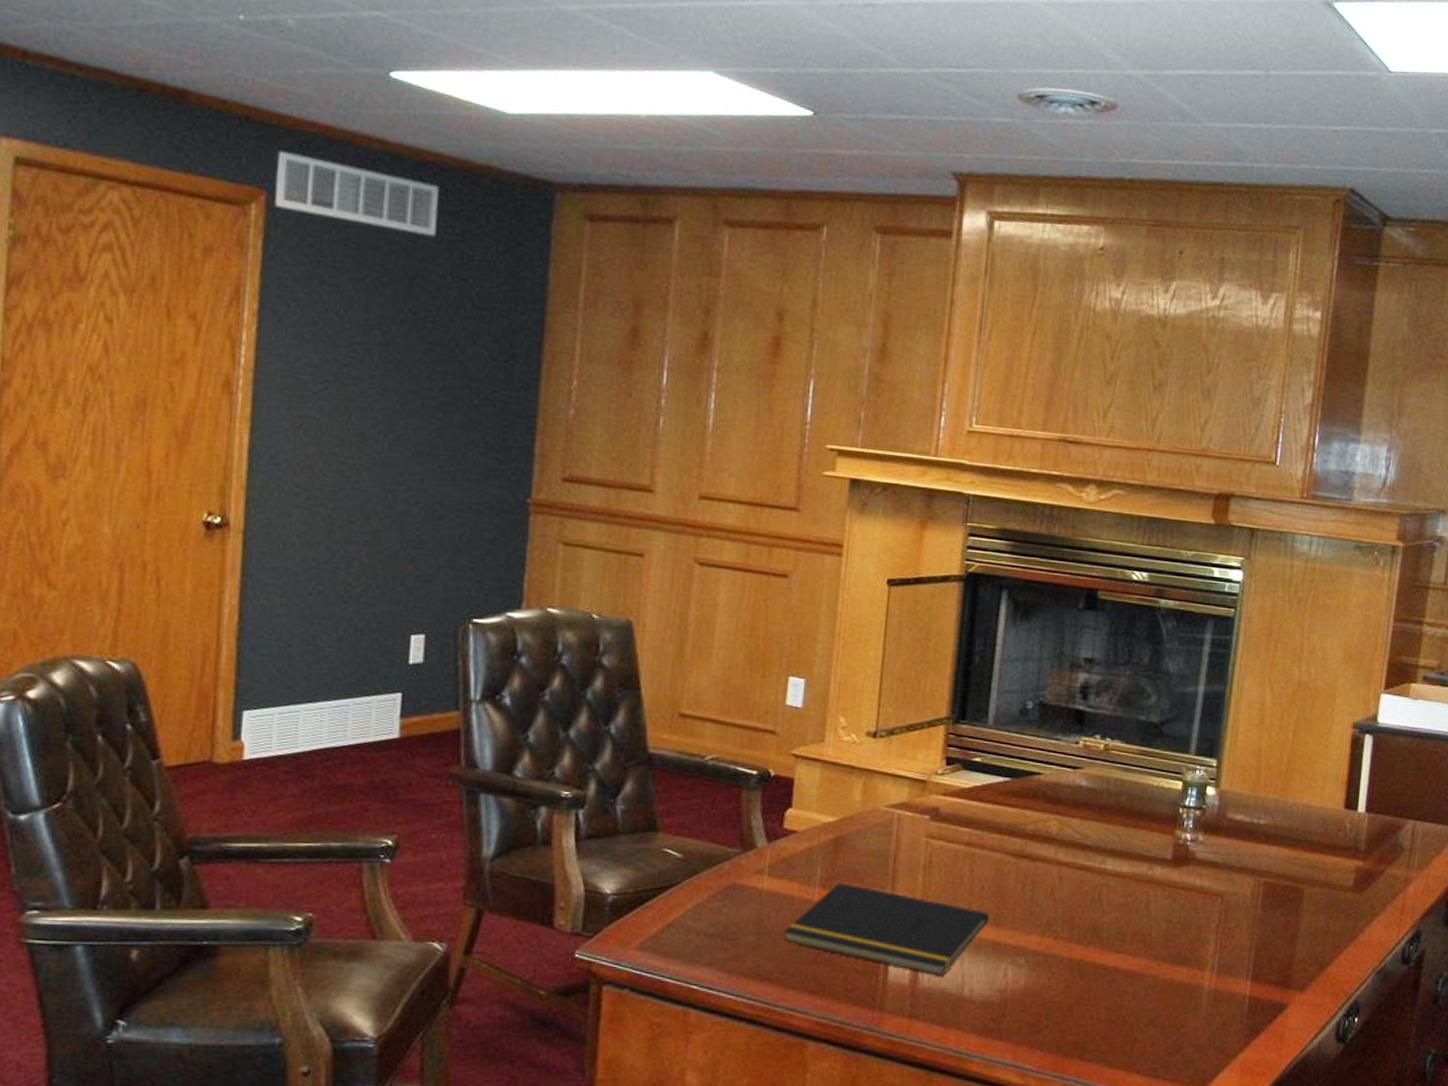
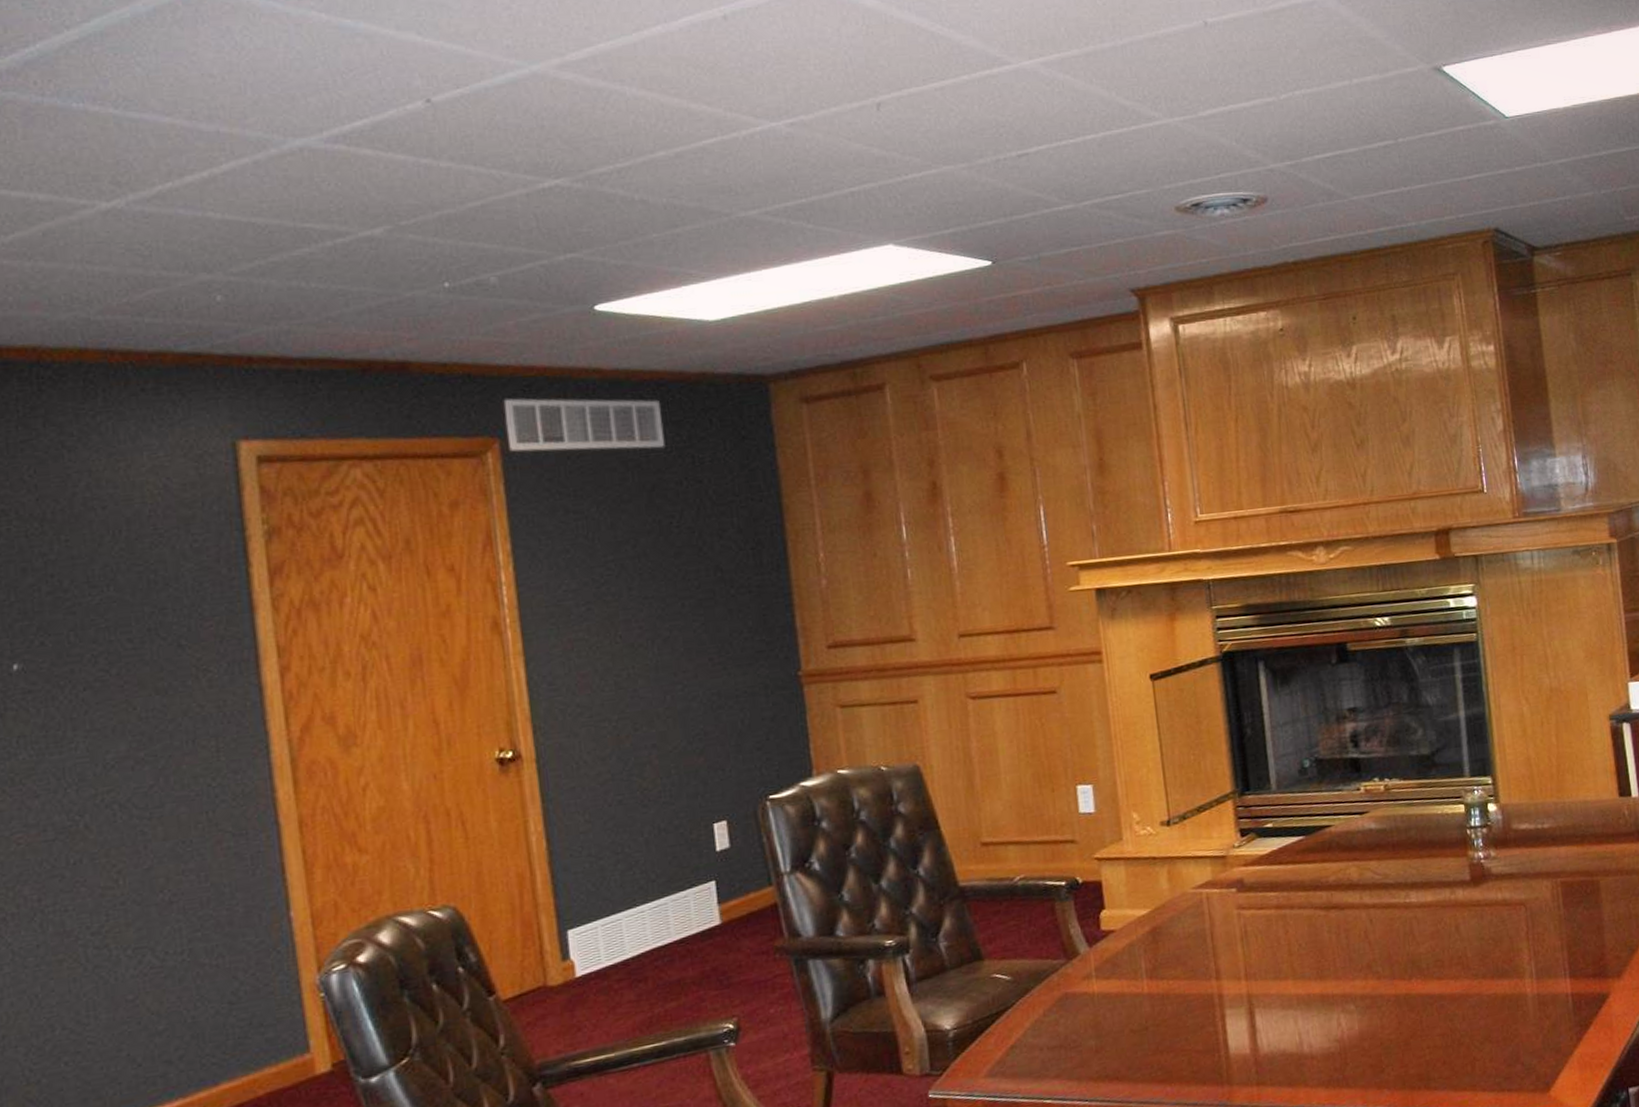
notepad: present [784,882,990,976] -> none [1123,968,1313,1040]

